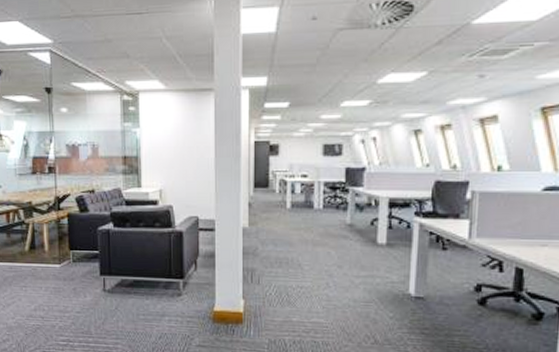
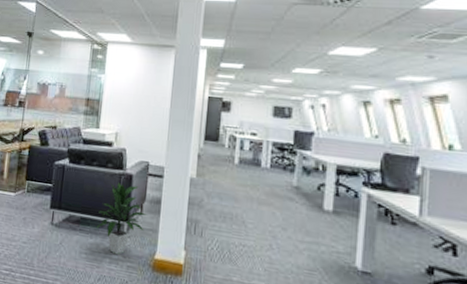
indoor plant: none [151,241,202,312] -> present [96,182,147,255]

